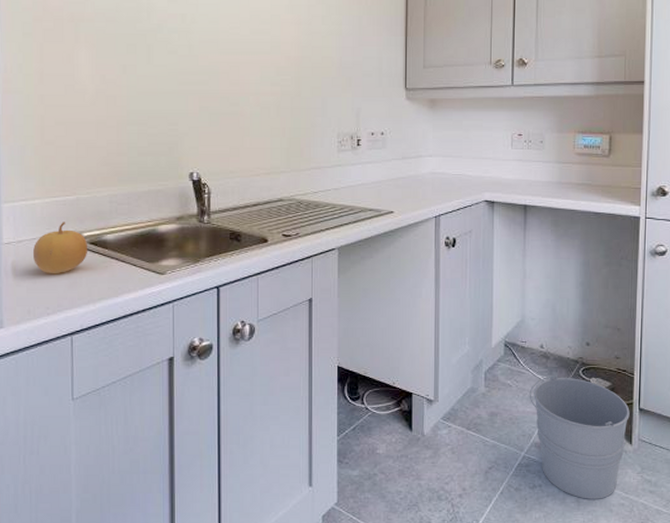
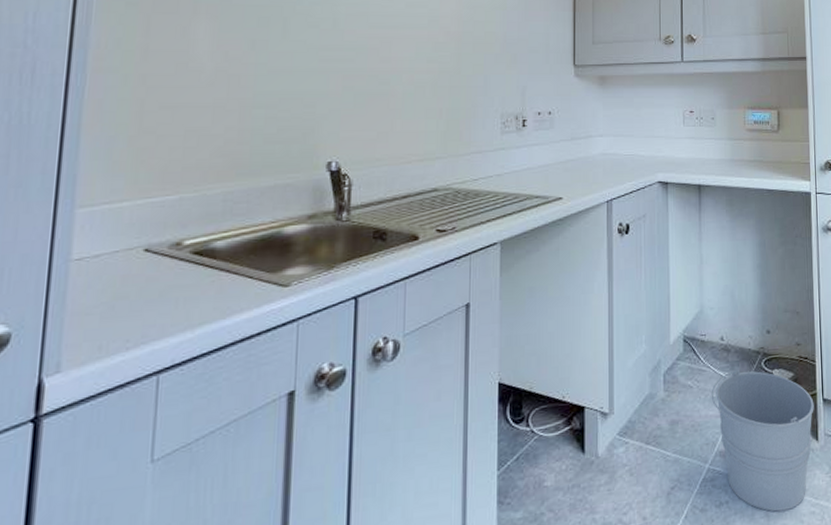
fruit: present [33,222,88,273] -> none [113,228,190,295]

